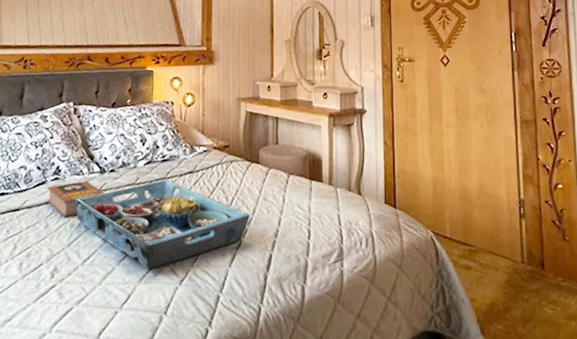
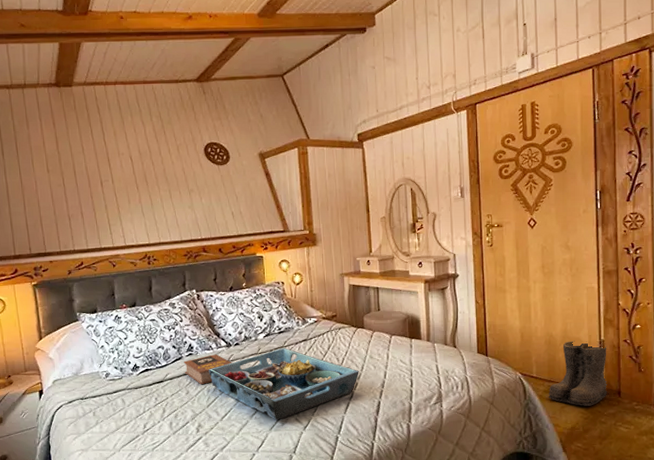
boots: none [464,197,531,278] -> present [549,341,609,406]

